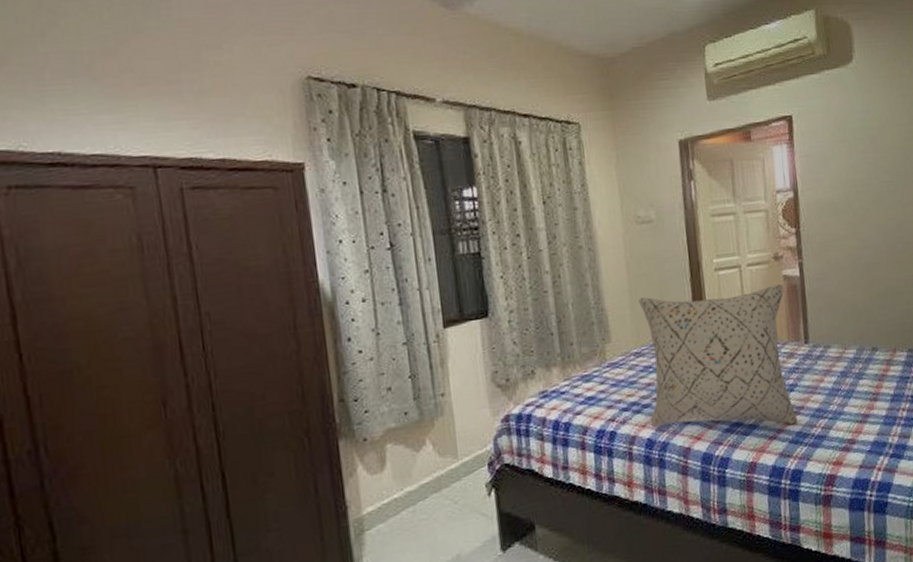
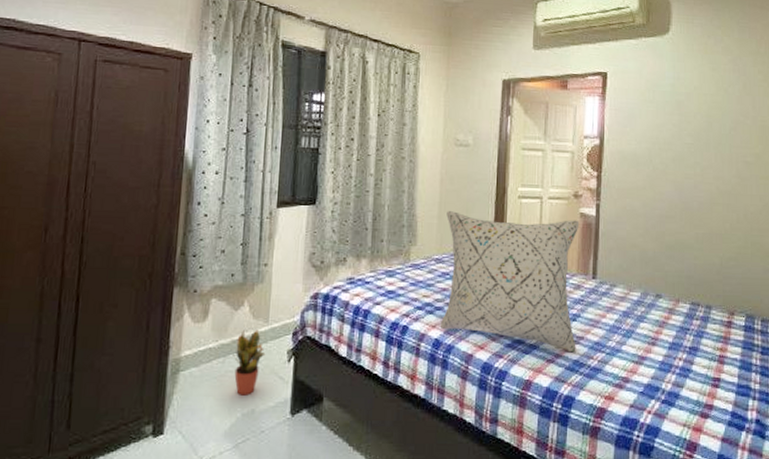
potted plant: none [424,467,461,543] -> present [233,329,266,396]

